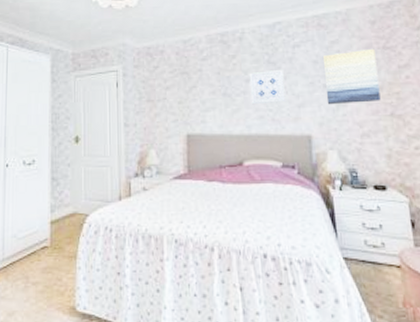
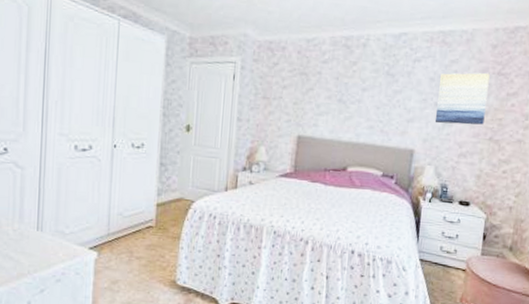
wall art: present [249,69,286,105] -> none [364,82,400,116]

